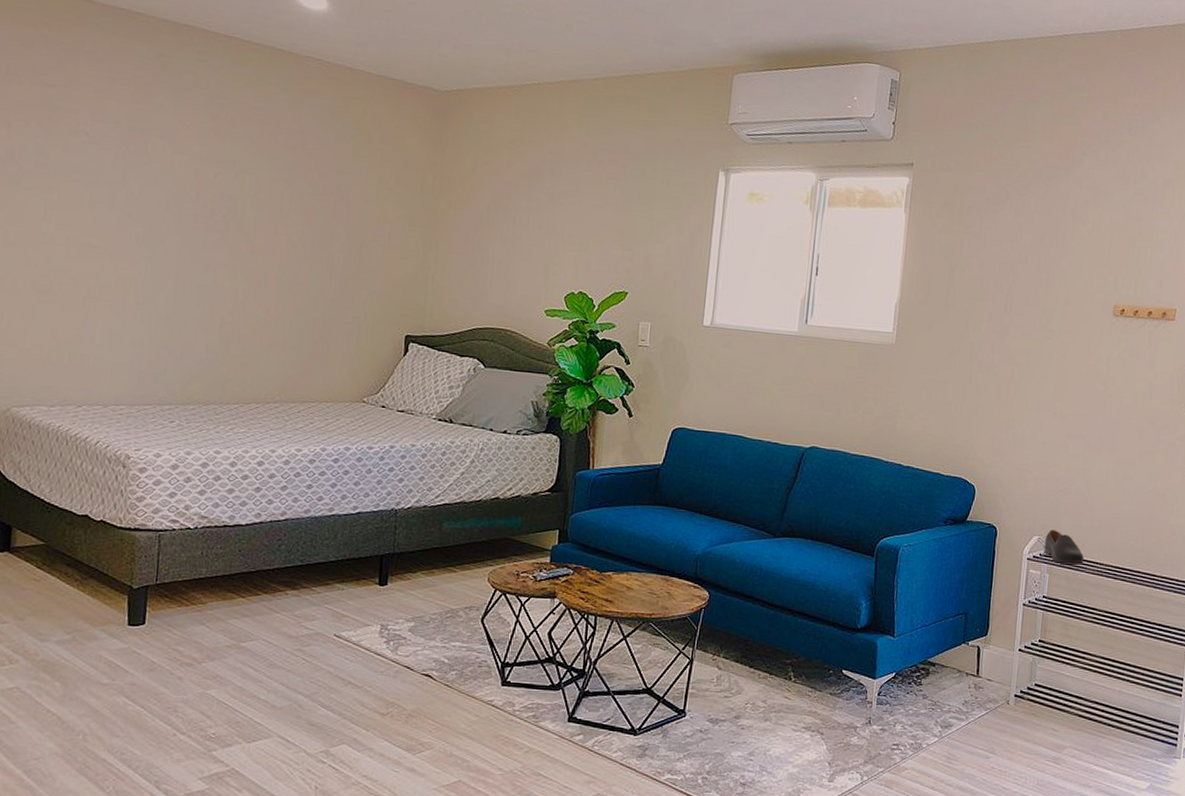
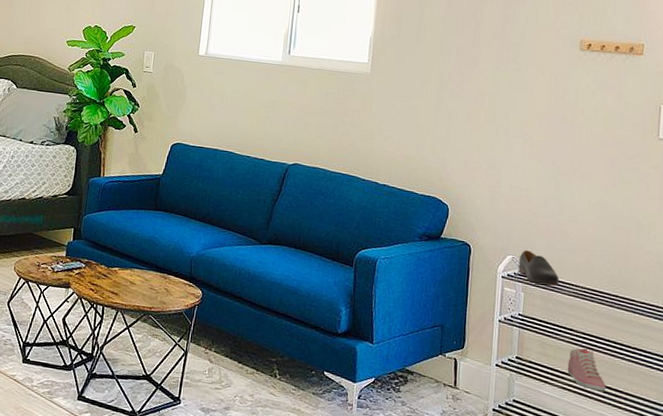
sneaker: none [1088,626,1126,669] -> present [567,348,606,392]

